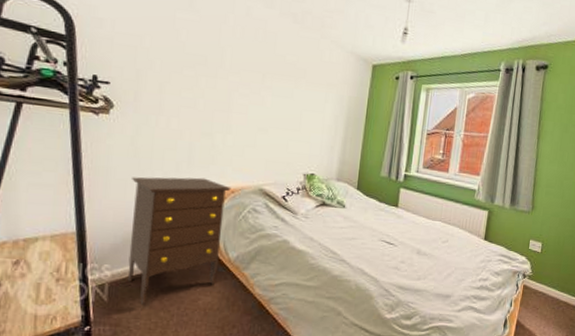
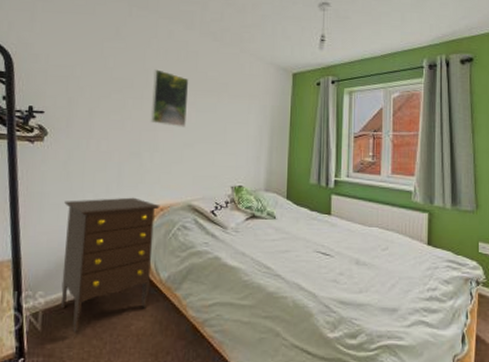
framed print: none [224,47,267,111] -> present [150,69,189,127]

